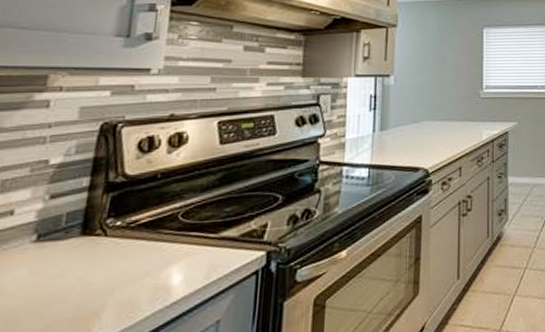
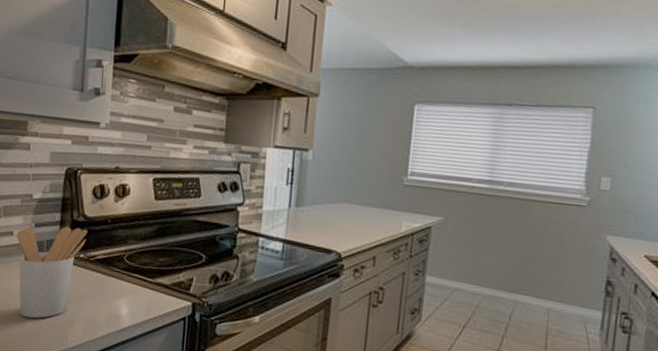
utensil holder: none [15,190,129,320] -> present [17,226,88,318]

